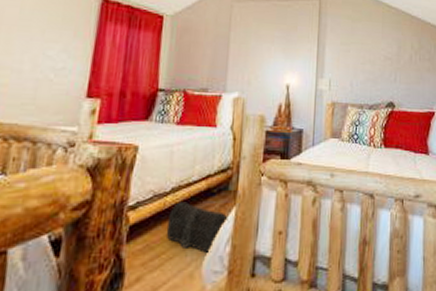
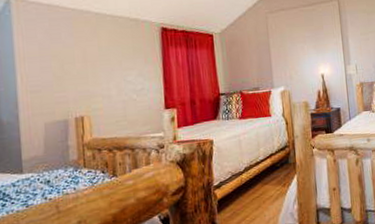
treasure chest: present [166,202,230,253] -> none [246,176,294,212]

